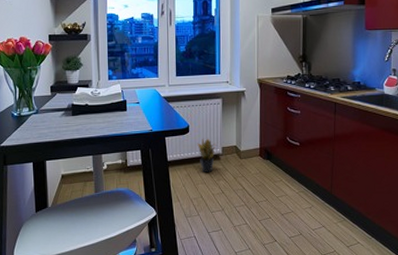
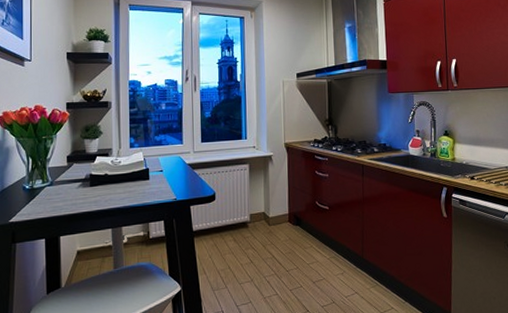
potted plant: present [197,138,217,172] -> none [224,205,244,241]

